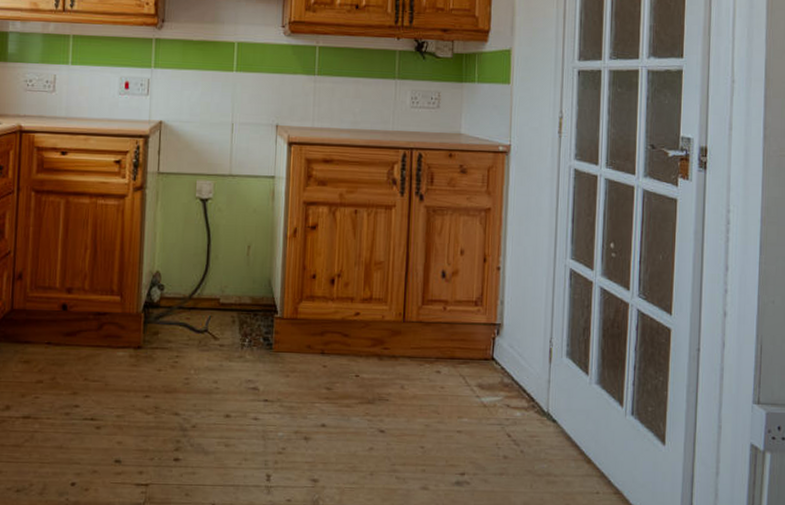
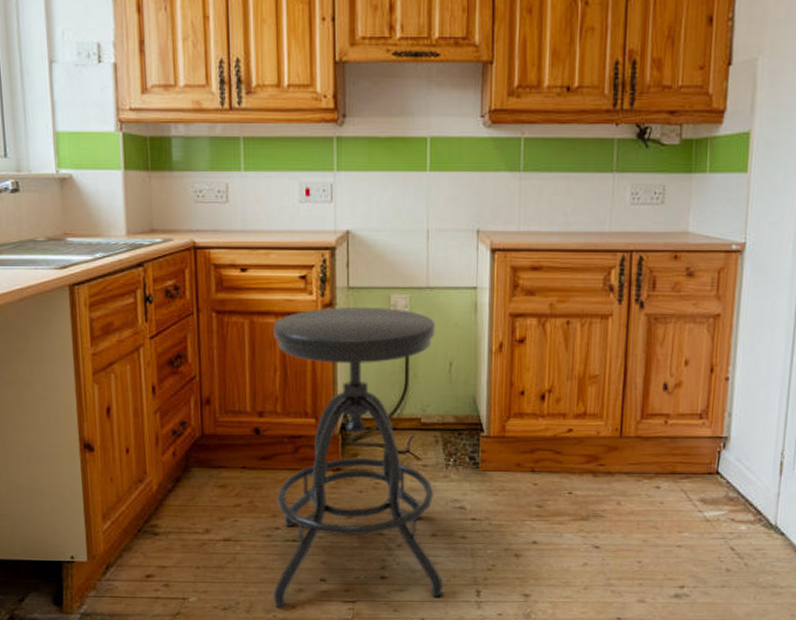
stool: none [67,190,236,490] -> present [272,306,444,608]

